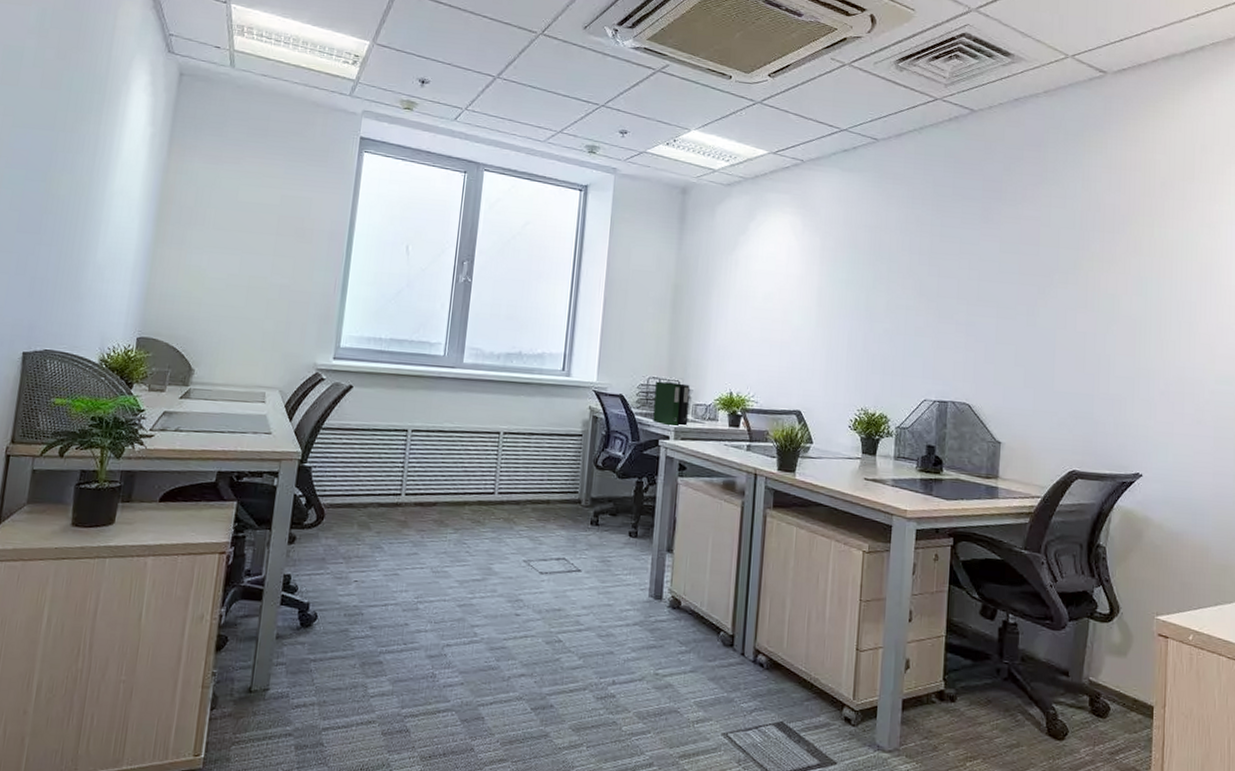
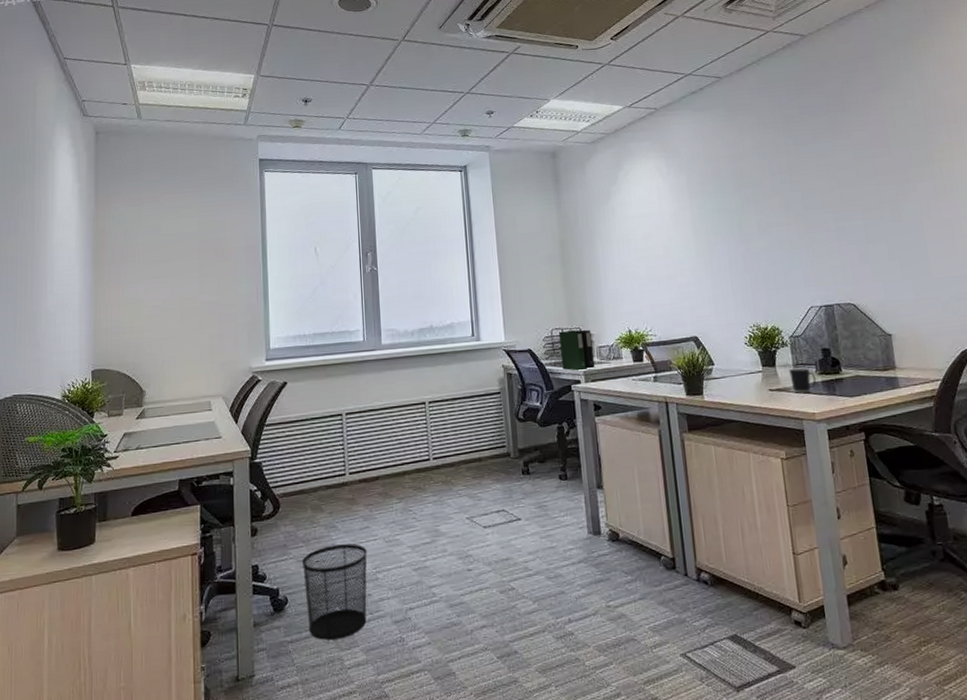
waste bin: none [335,566,412,665] -> present [302,543,367,640]
mug: none [888,460,915,488] -> present [789,367,817,393]

